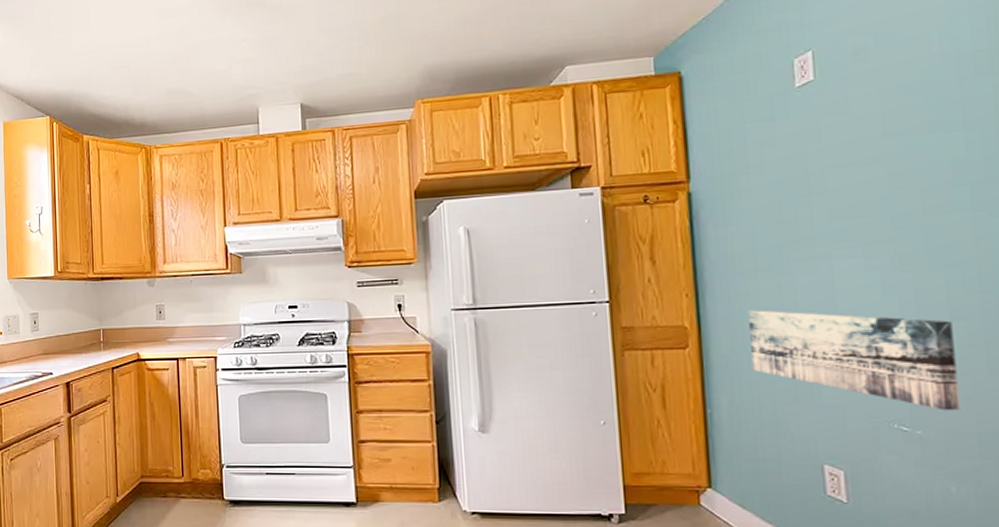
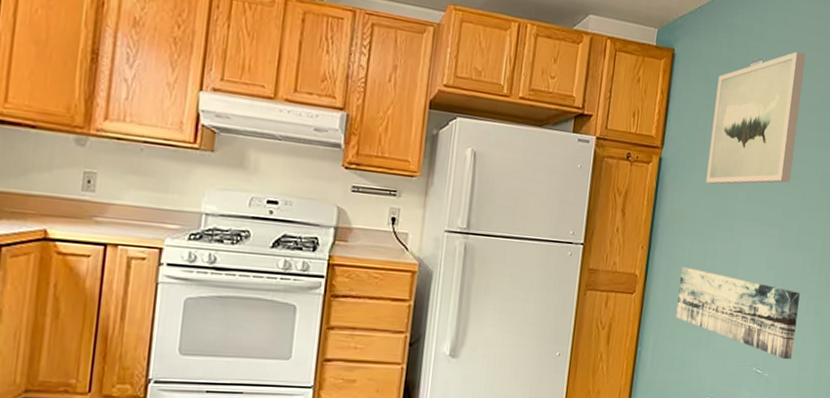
wall art: none [749,24,896,209] -> present [706,51,806,185]

